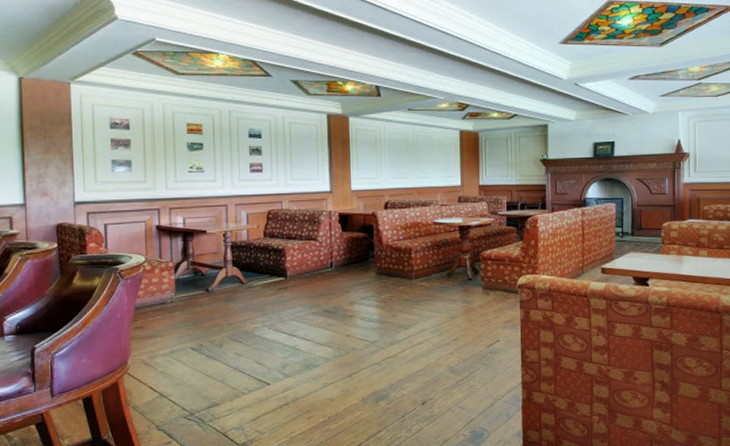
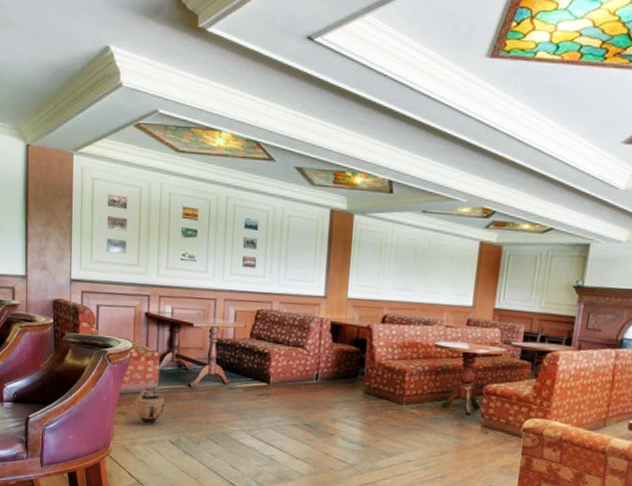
ceramic jug: none [150,296,184,336] -> present [133,386,165,426]

